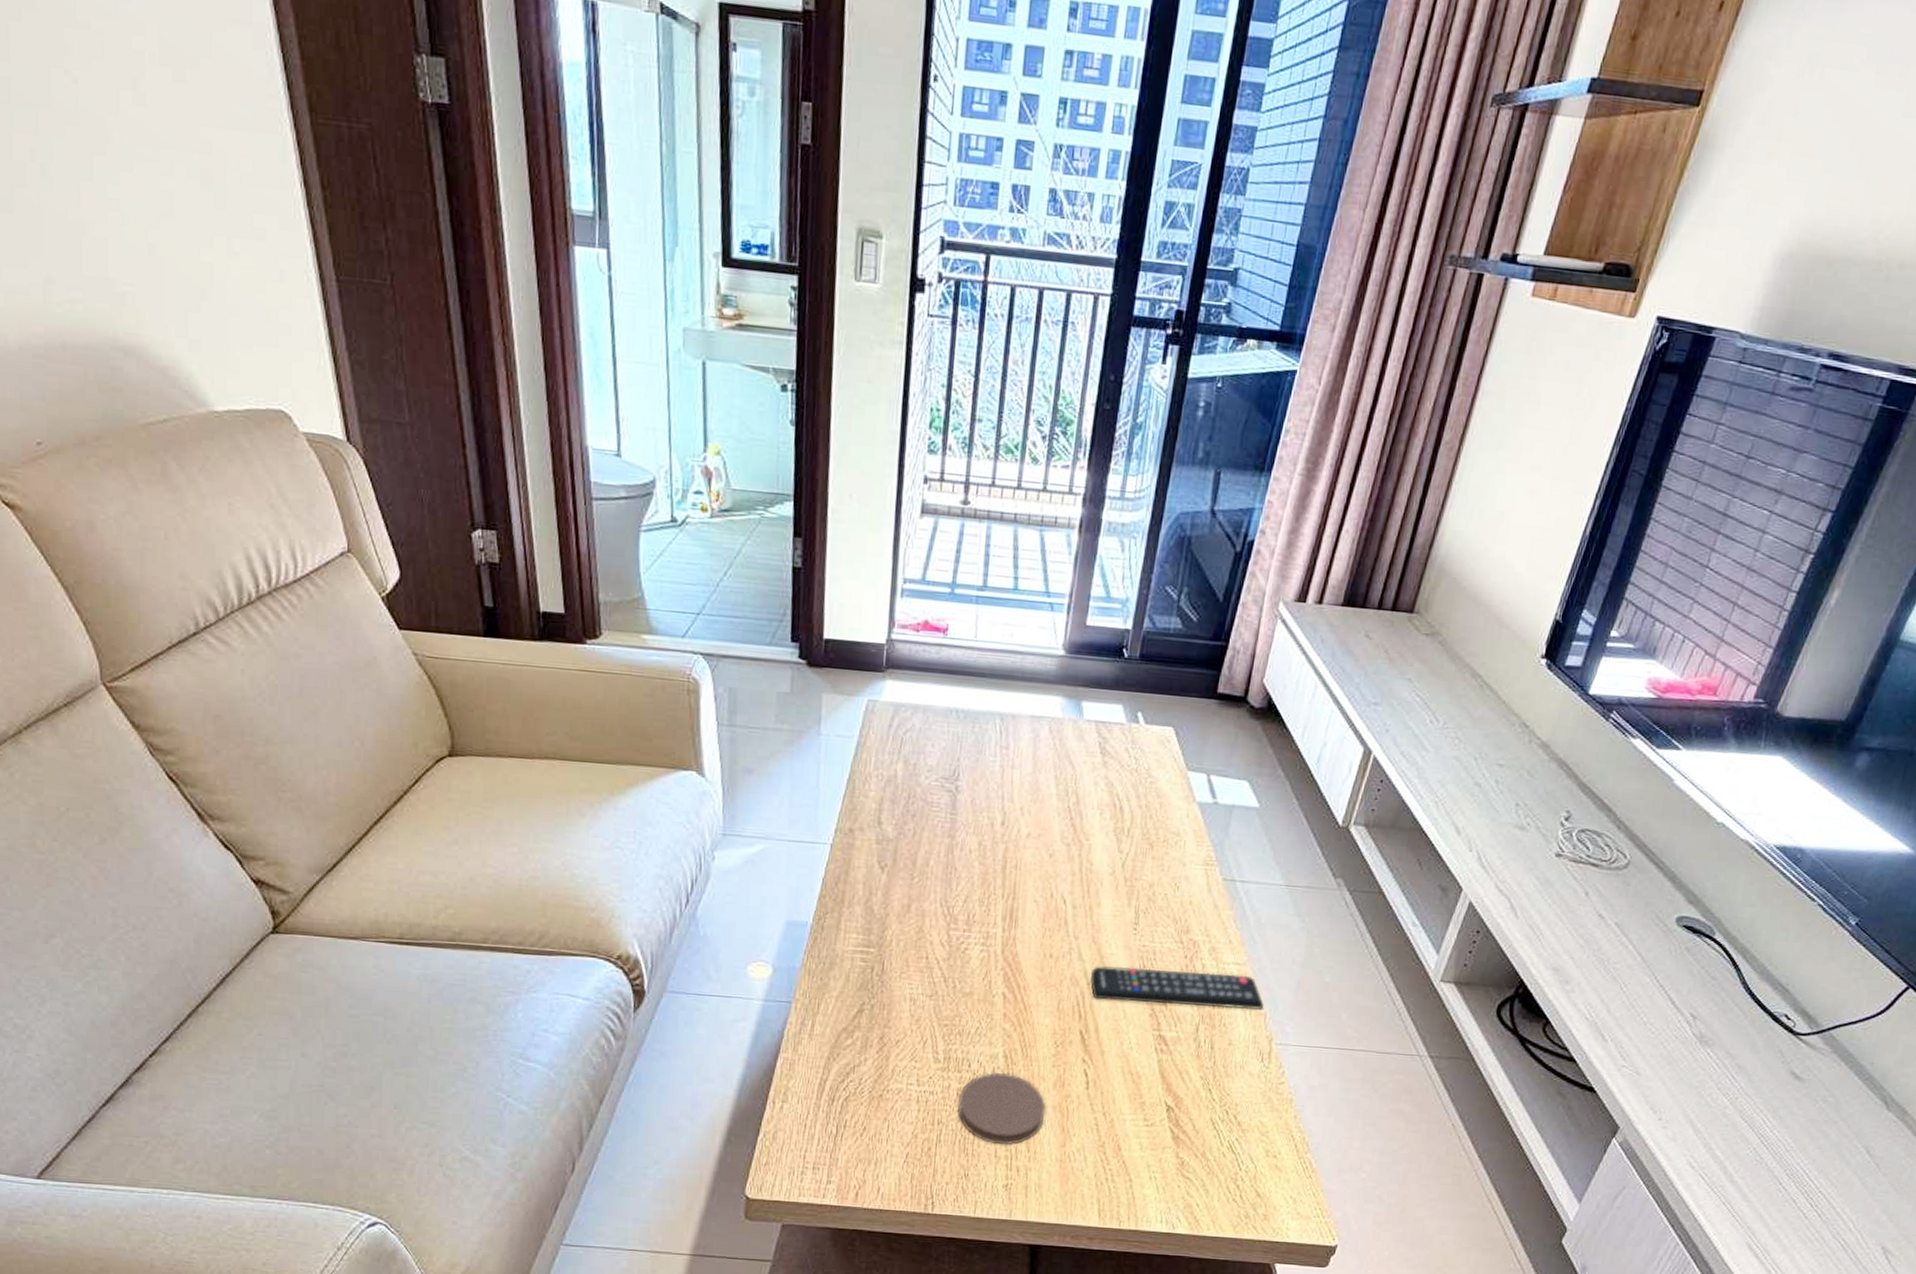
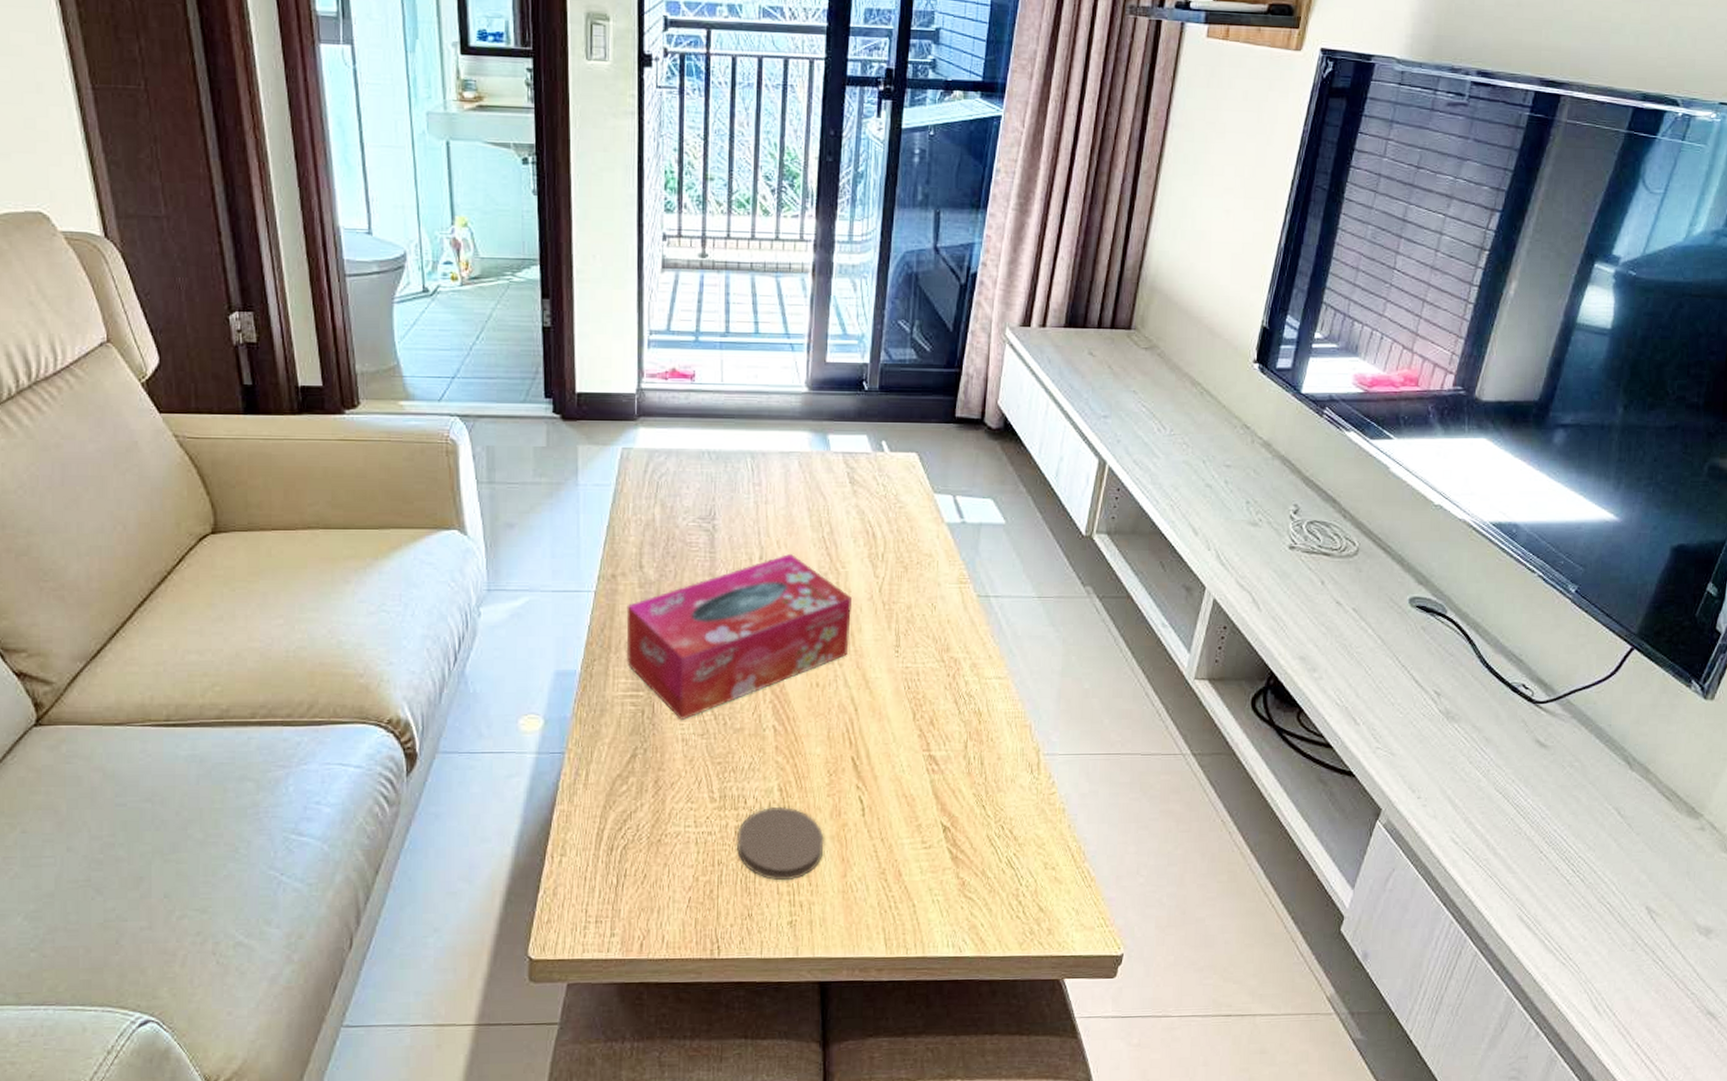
tissue box: none [859,820,1093,980] -> present [626,553,851,720]
remote control: present [1090,966,1265,1010] -> none [858,689,1029,725]

